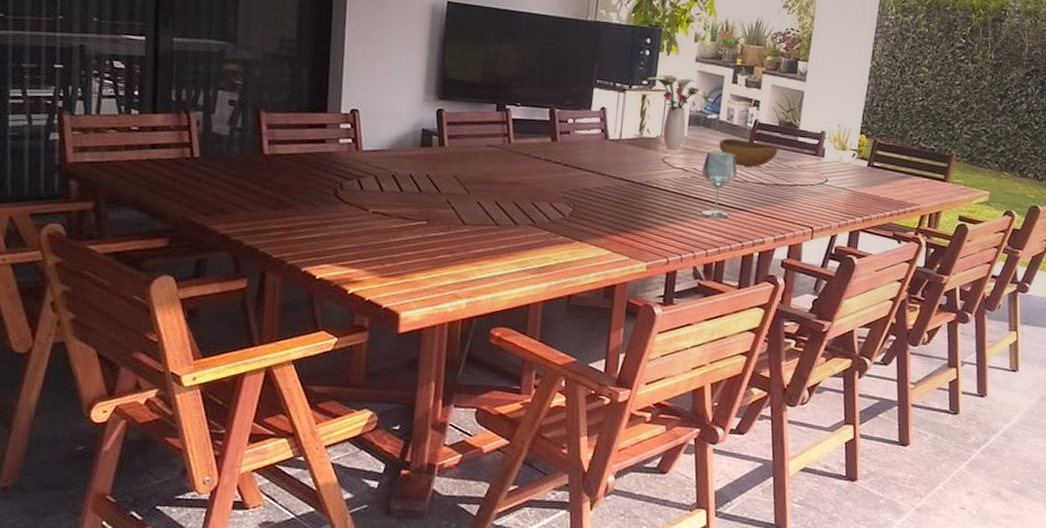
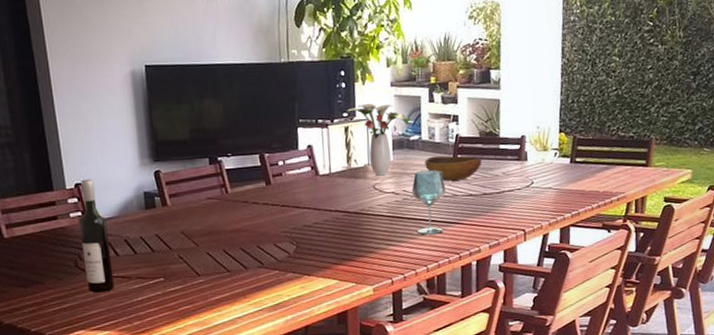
bottle: none [343,106,377,227] -> present [79,178,114,293]

